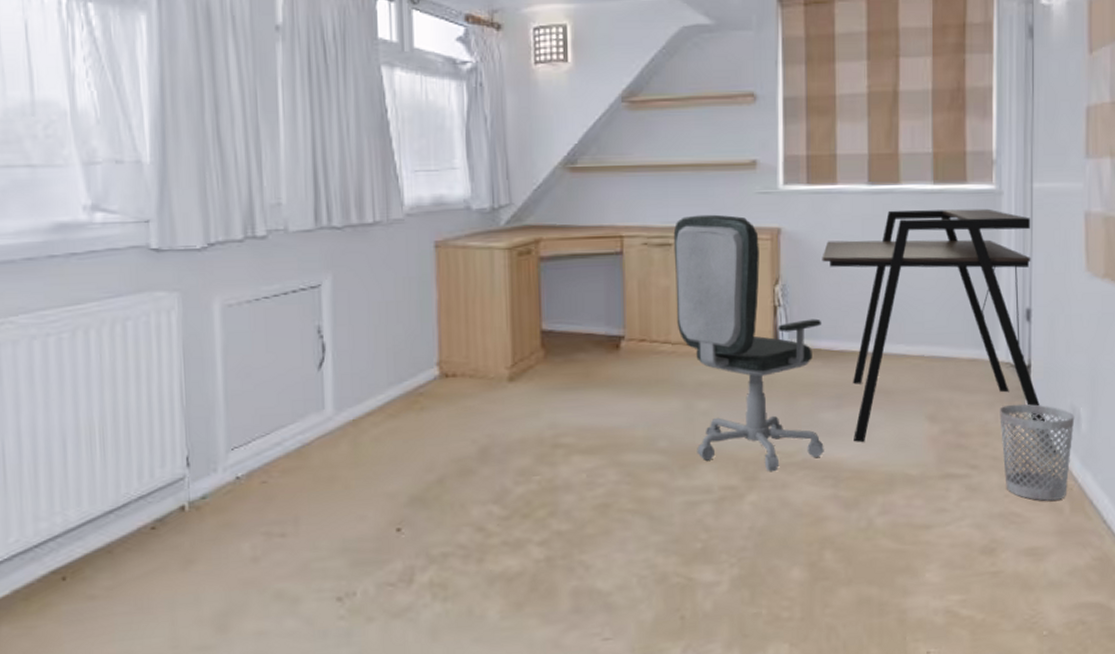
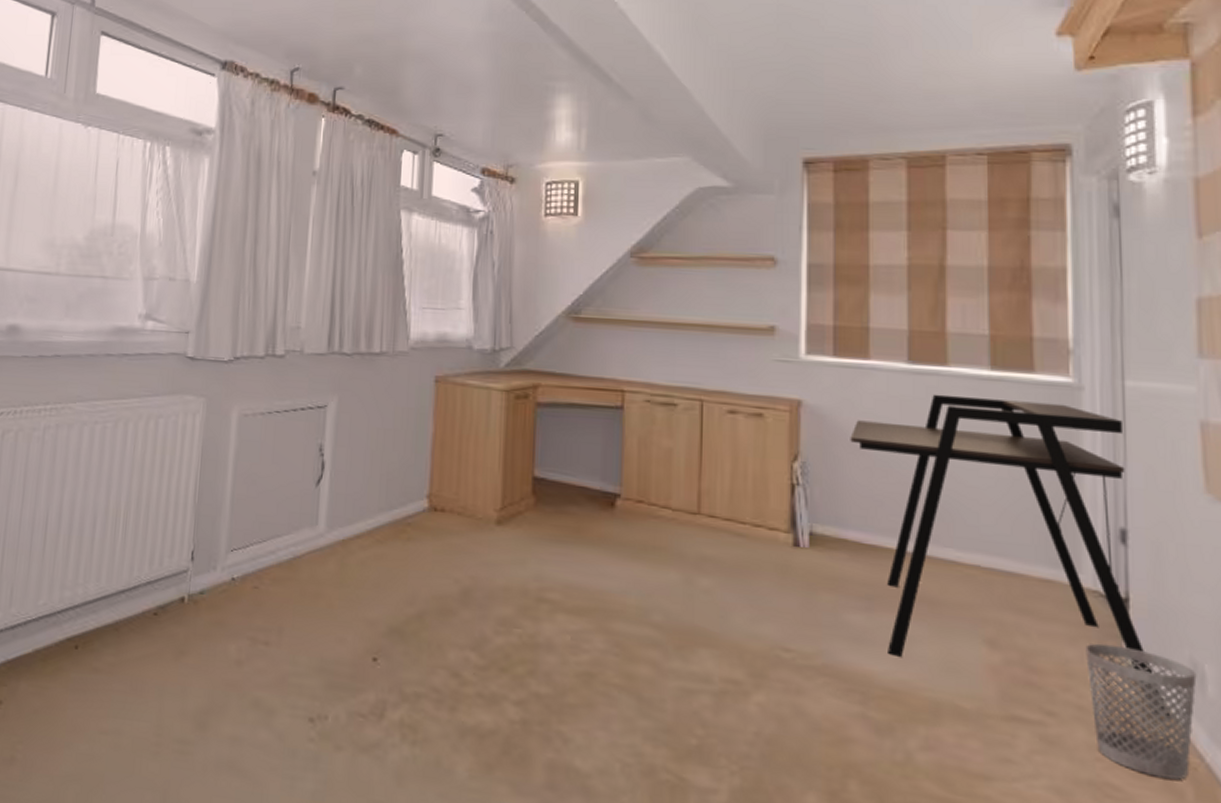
office chair: present [673,214,824,472] -> none [678,377,850,673]

